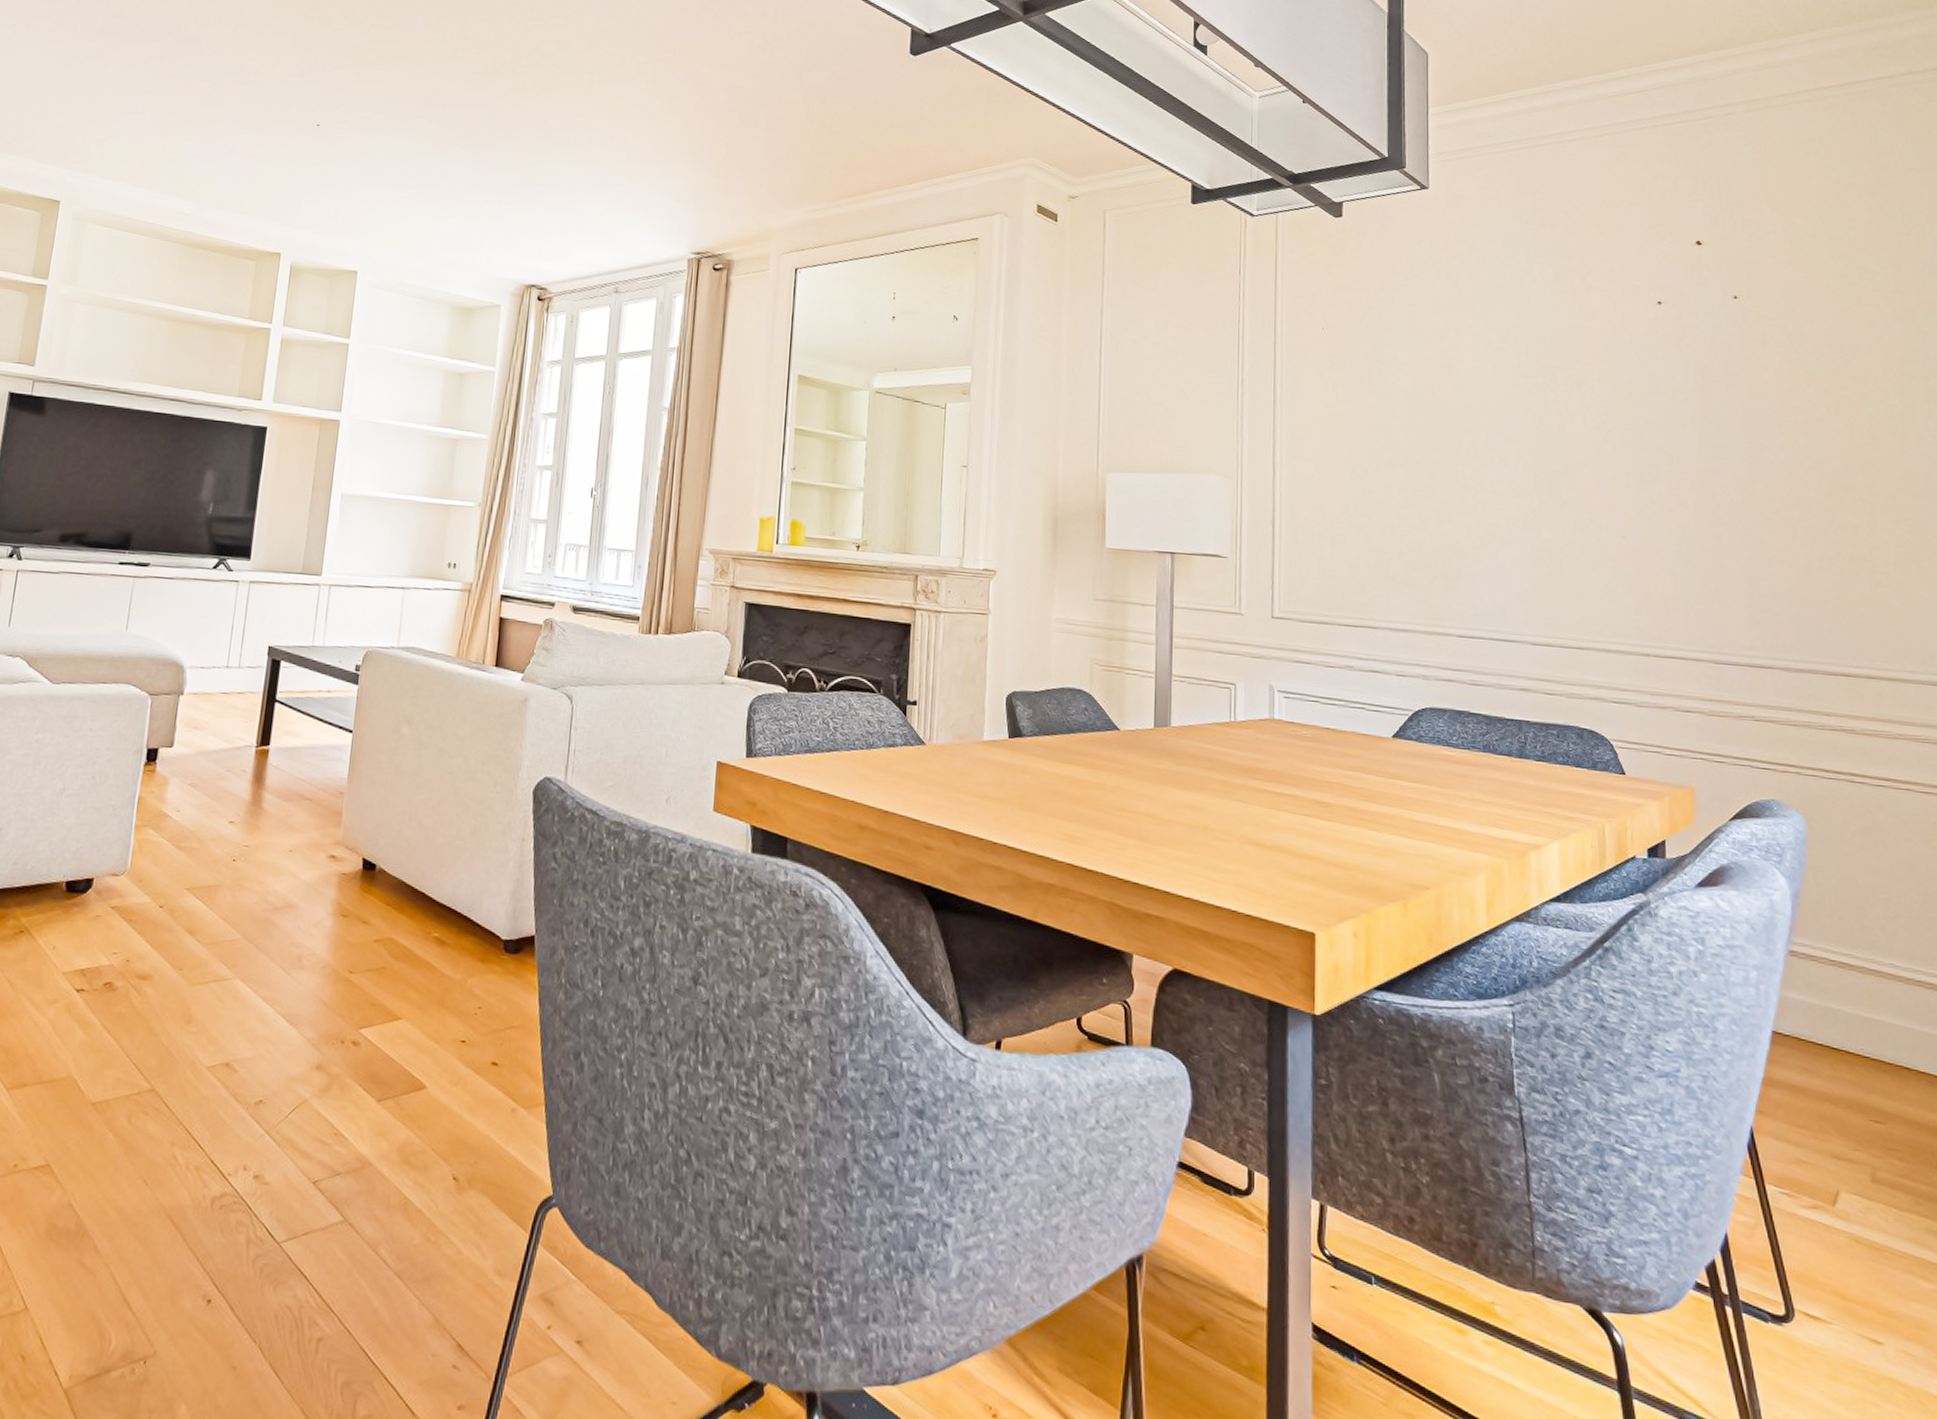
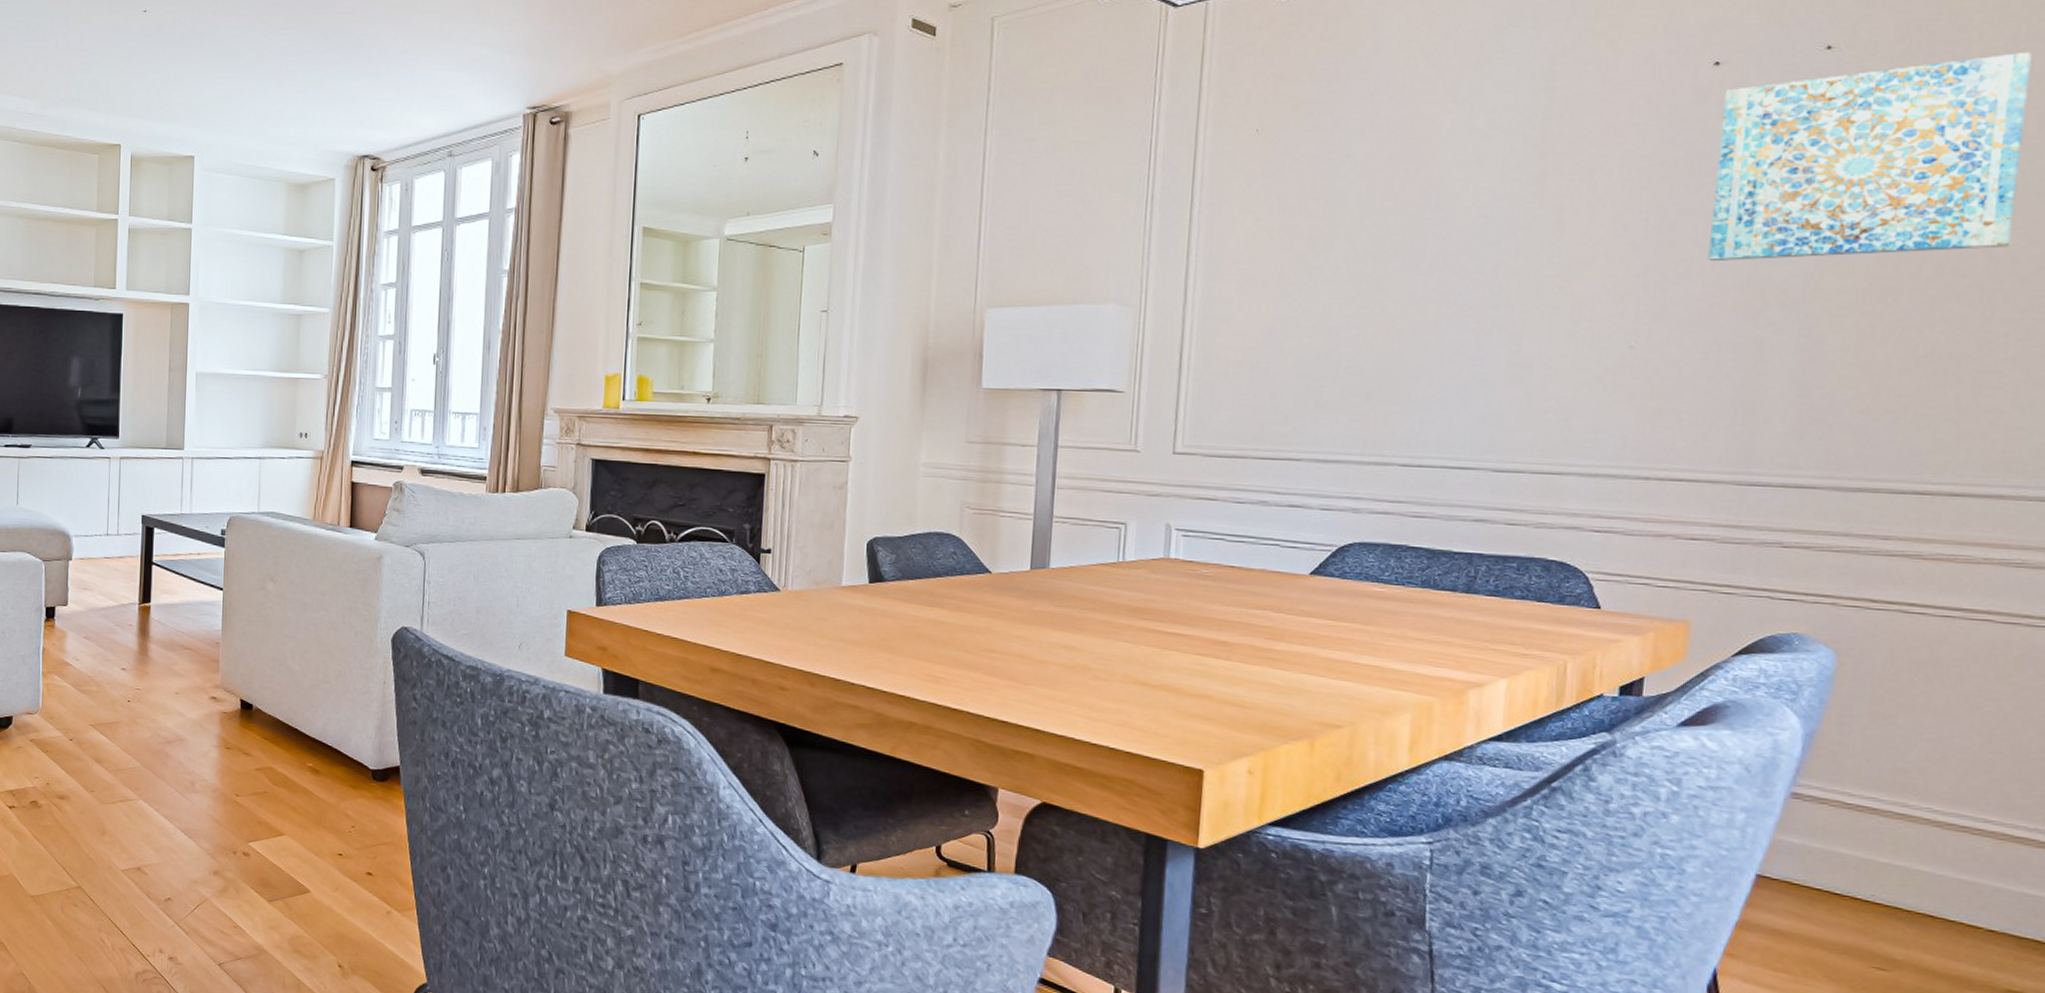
wall art: none [1667,313,1879,469] -> present [1708,53,2032,262]

